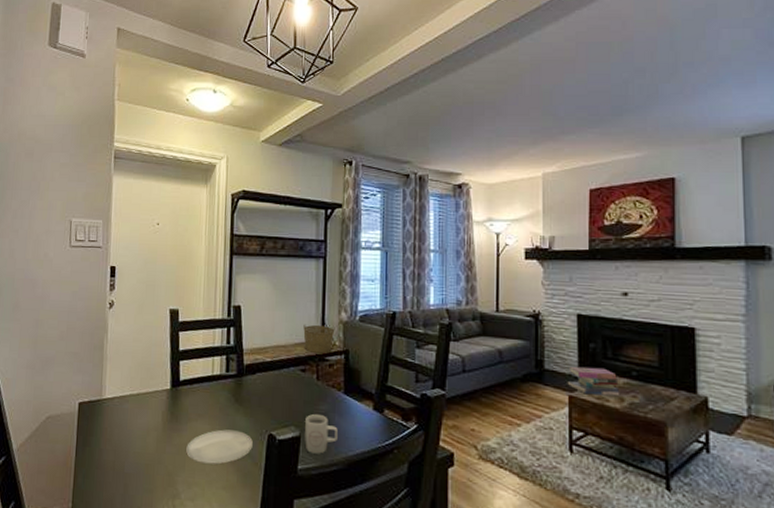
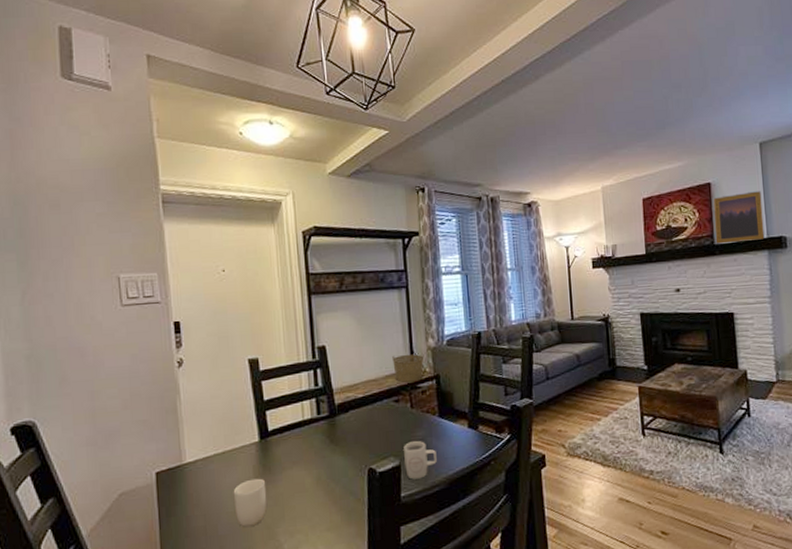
cup: none [141,424,172,471] -> present [233,478,268,528]
plate: present [186,429,253,465] -> none [284,471,353,511]
books: present [567,366,620,397] -> none [636,358,680,383]
picture frame: none [677,191,742,248] -> present [713,191,765,244]

